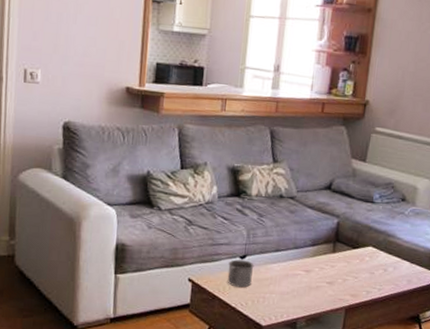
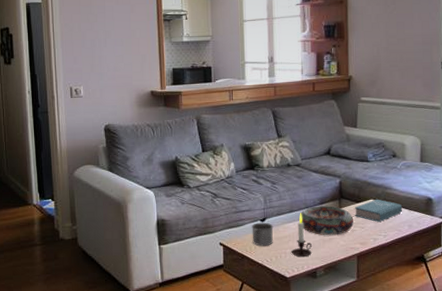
candle: none [270,253,296,305] -> present [291,213,312,258]
decorative bowl: none [285,247,347,283] -> present [299,206,353,236]
book: none [348,246,404,274] -> present [354,199,403,223]

